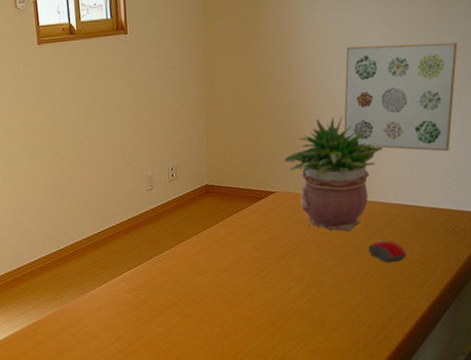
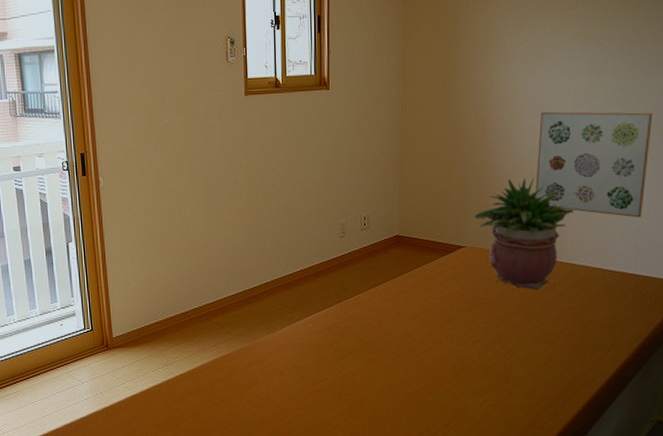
computer mouse: present [368,240,407,263] -> none [555,301,594,324]

